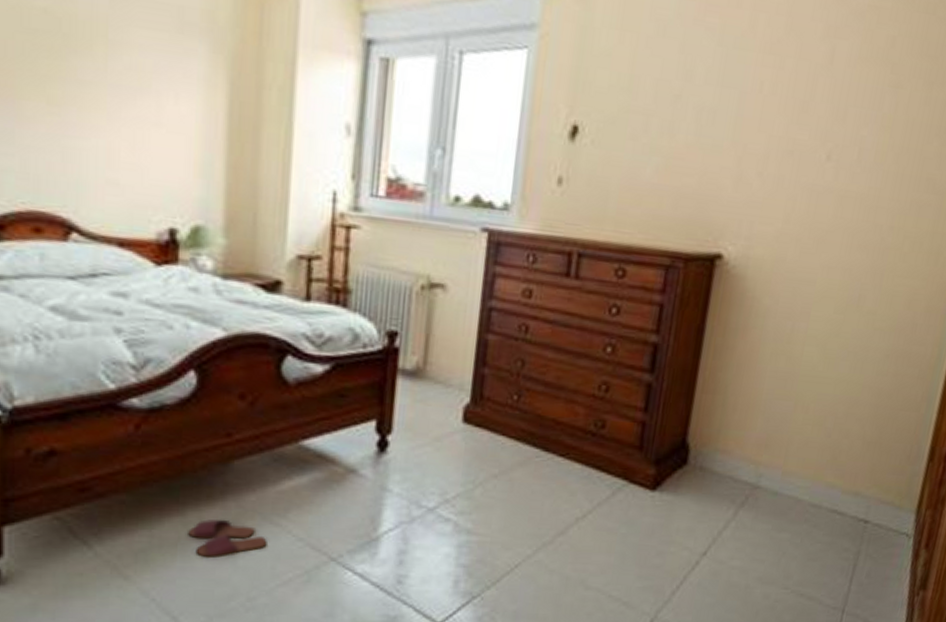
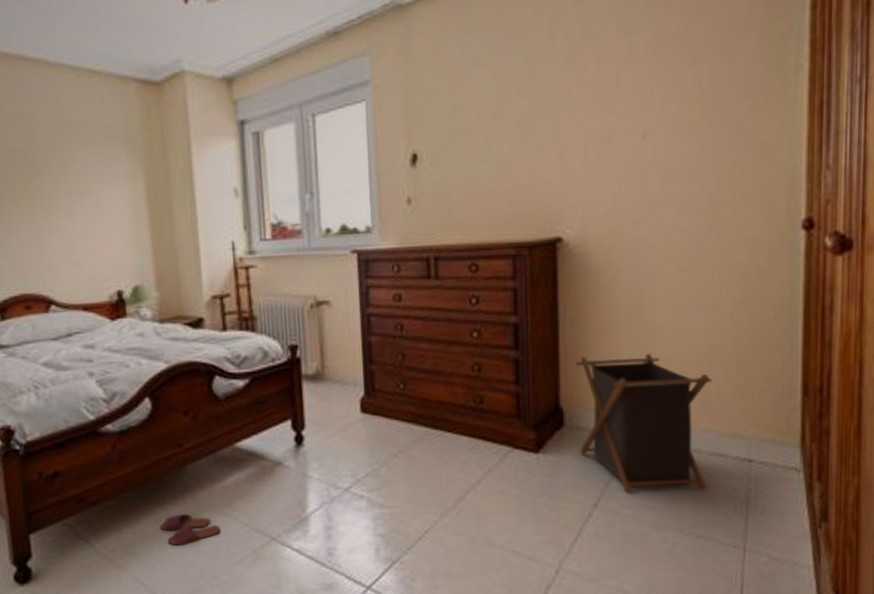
laundry basket: none [699,391,846,547] -> present [576,353,713,493]

